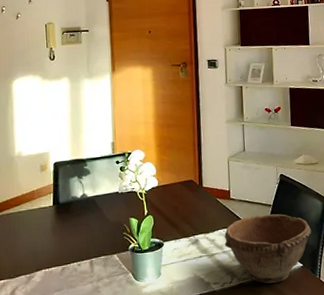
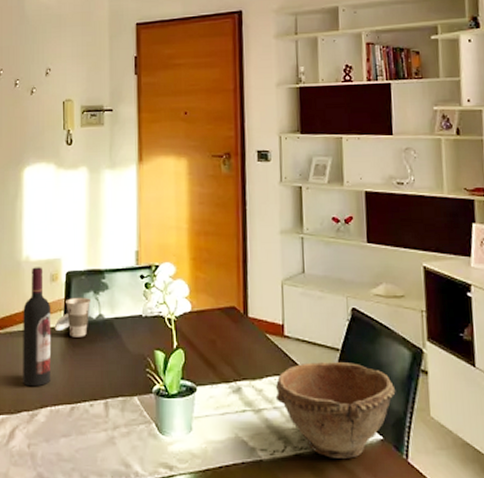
wine bottle: none [17,160,44,256] -> present [23,267,51,387]
cup: none [45,181,76,214] -> present [54,297,92,337]

